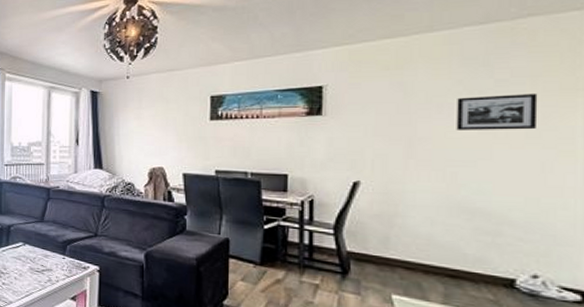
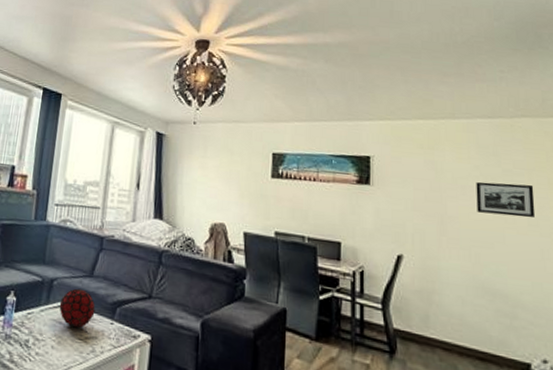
decorative orb: none [17,232,48,263] -> present [59,288,95,328]

